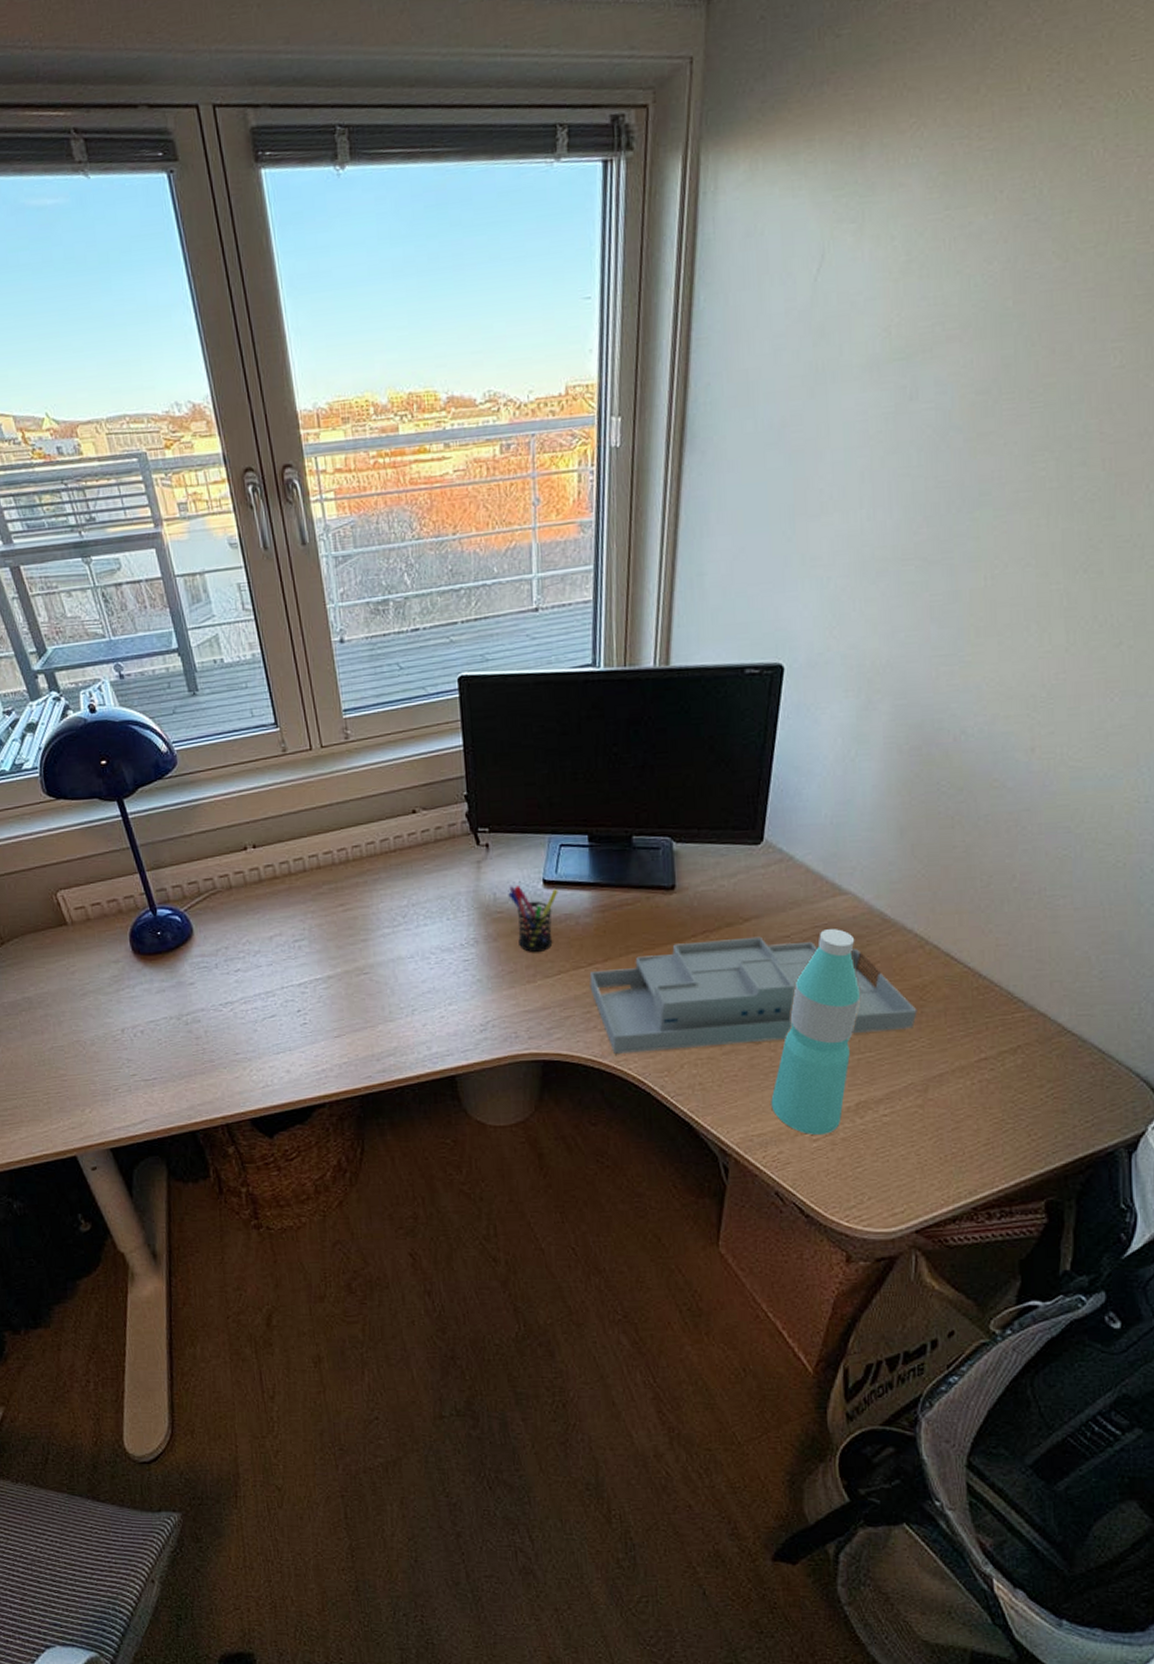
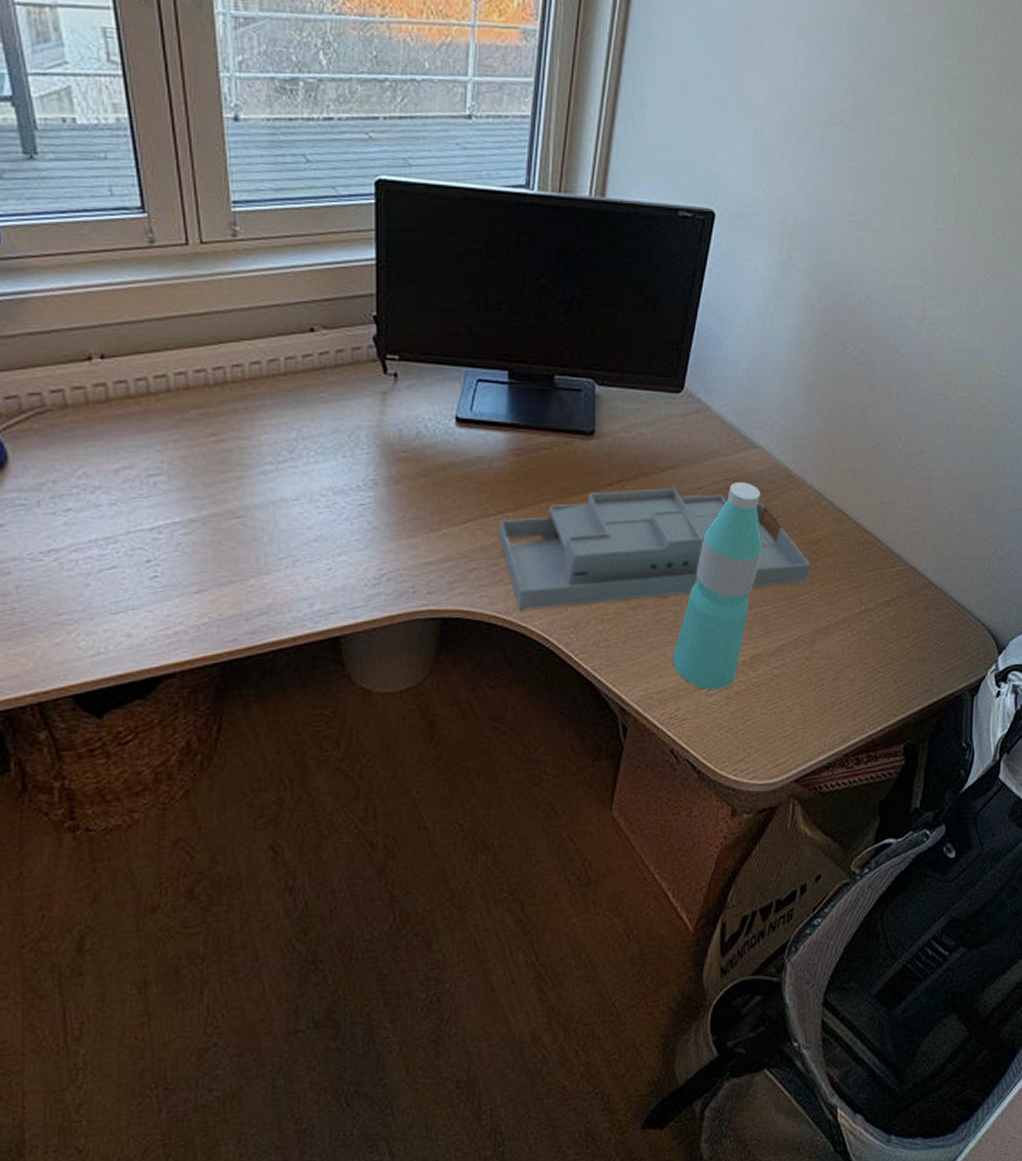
pen holder: present [508,886,558,953] -> none [416,422,472,499]

